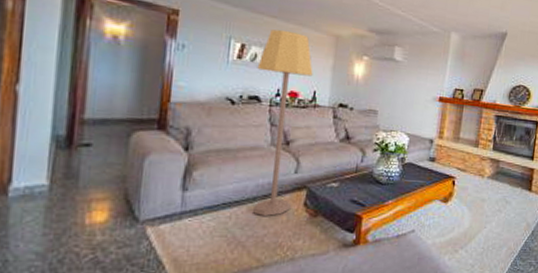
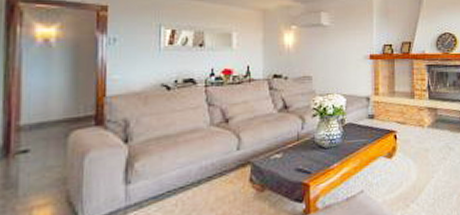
lamp: present [253,29,313,216] -> none [189,11,244,199]

